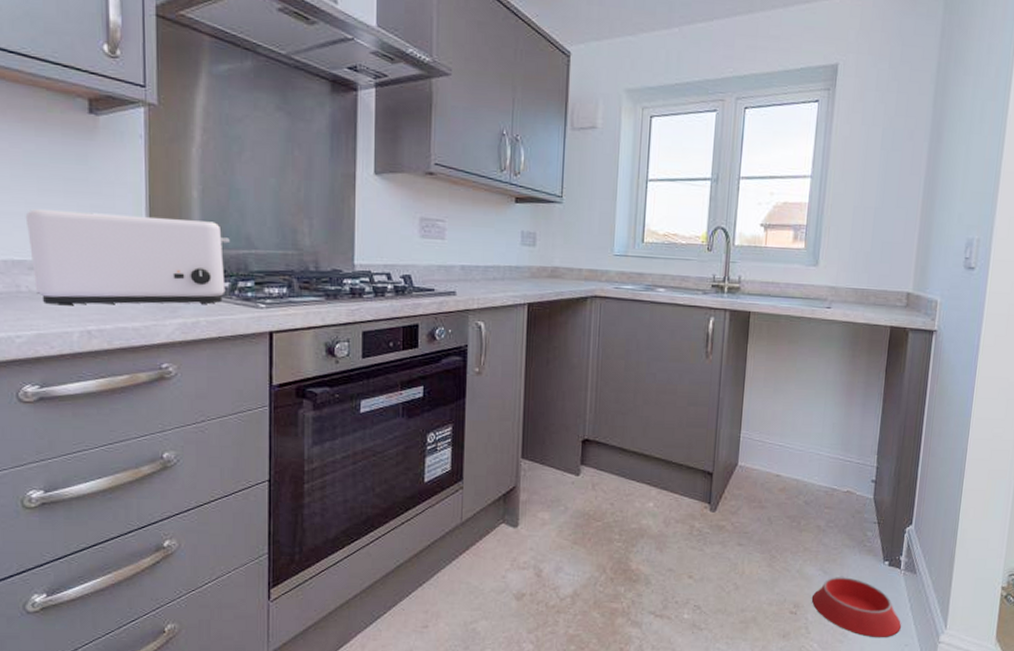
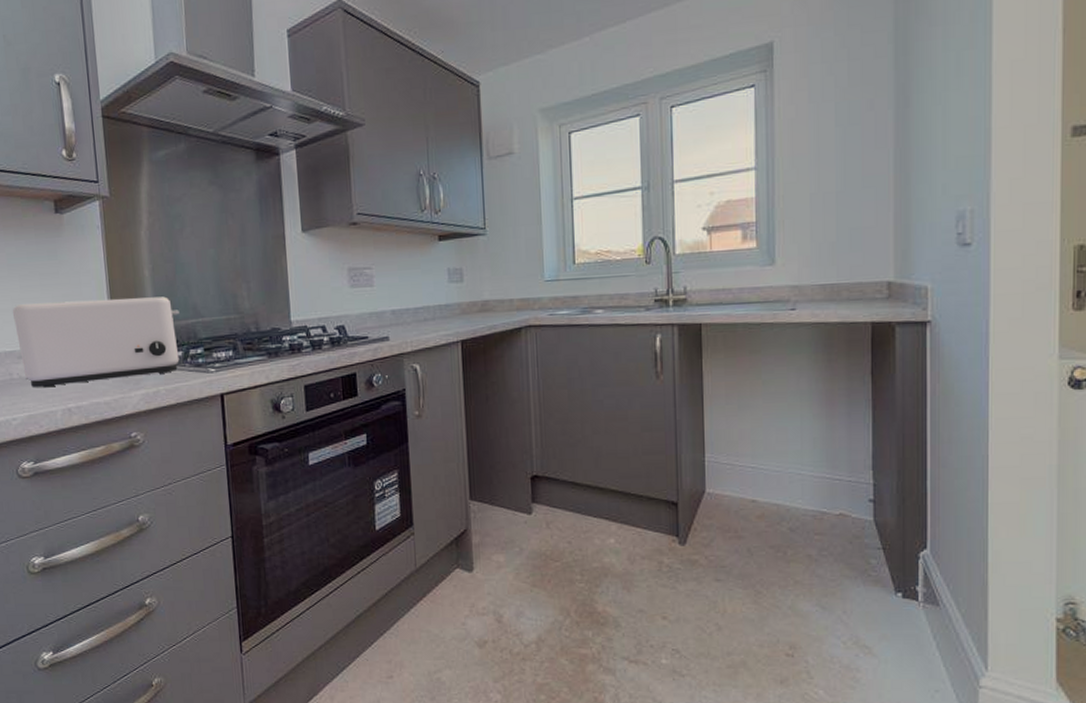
pet bowl: present [812,577,901,637] -> none [811,612,927,682]

